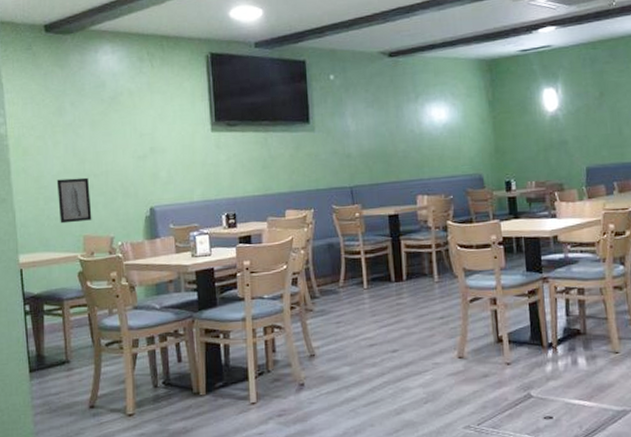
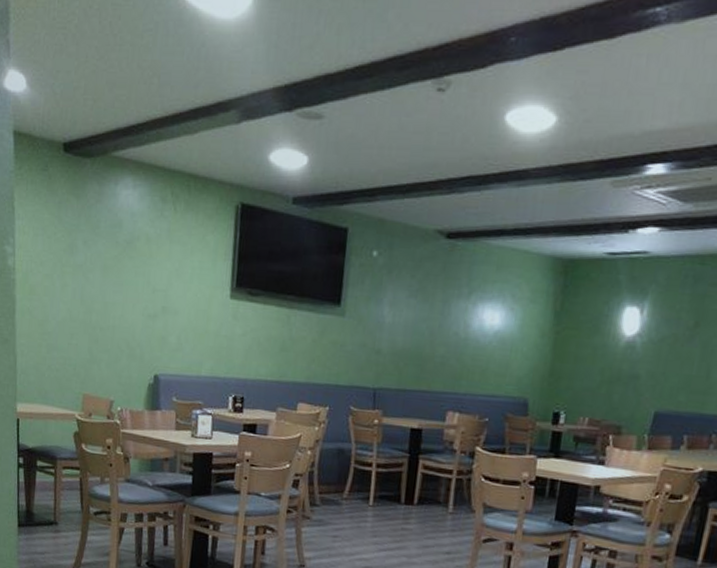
wall art: present [56,177,92,224] -> none [60,327,95,378]

